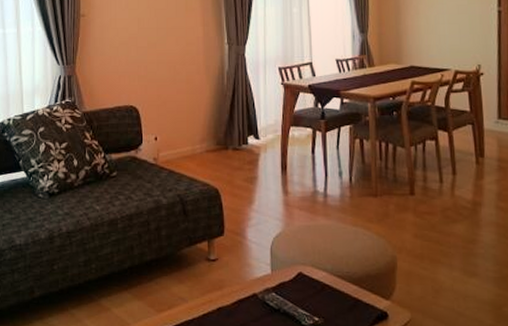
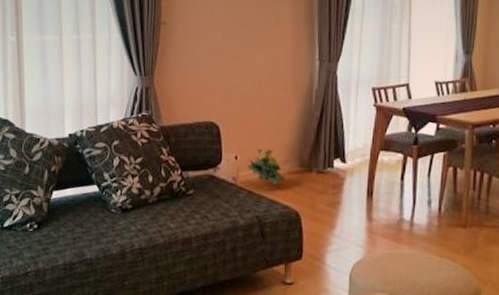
flowering plant: none [166,129,204,164] -> present [246,148,286,185]

